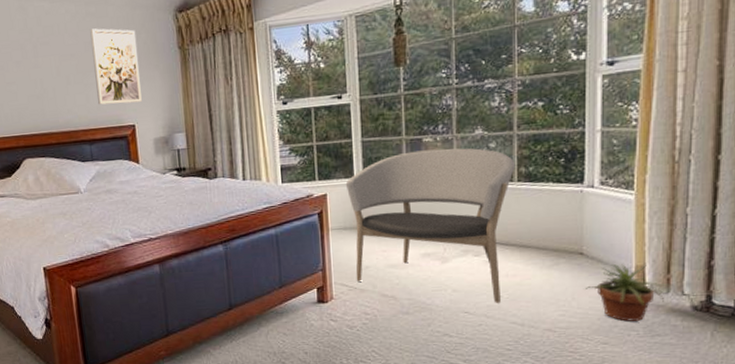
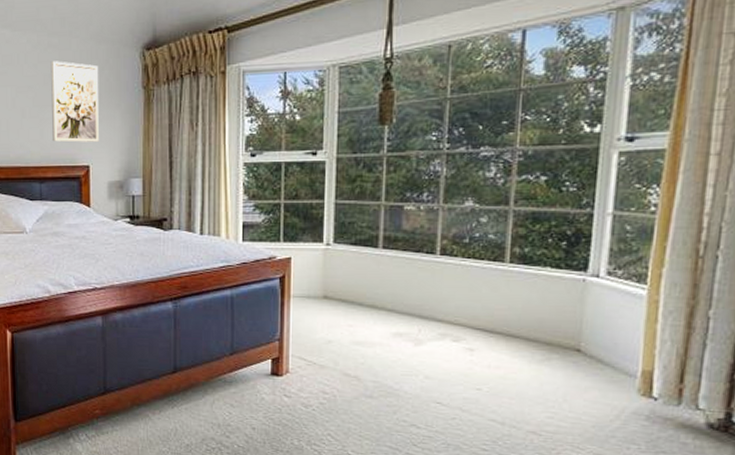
armchair: present [345,148,516,303] -> none [313,219,509,396]
potted plant: present [586,263,673,322] -> none [581,365,686,434]

